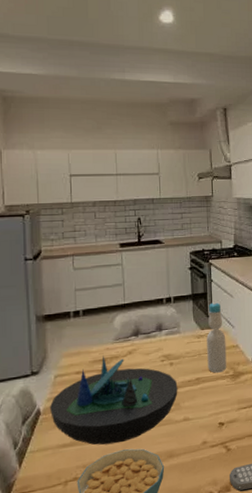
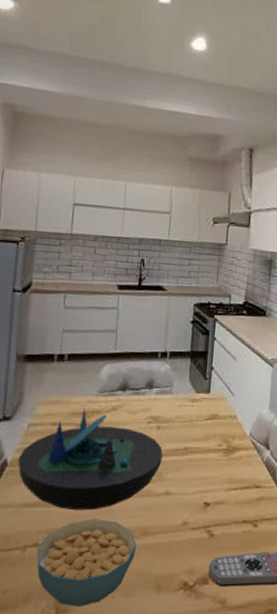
bottle: present [207,302,227,373] -> none [199,364,223,445]

